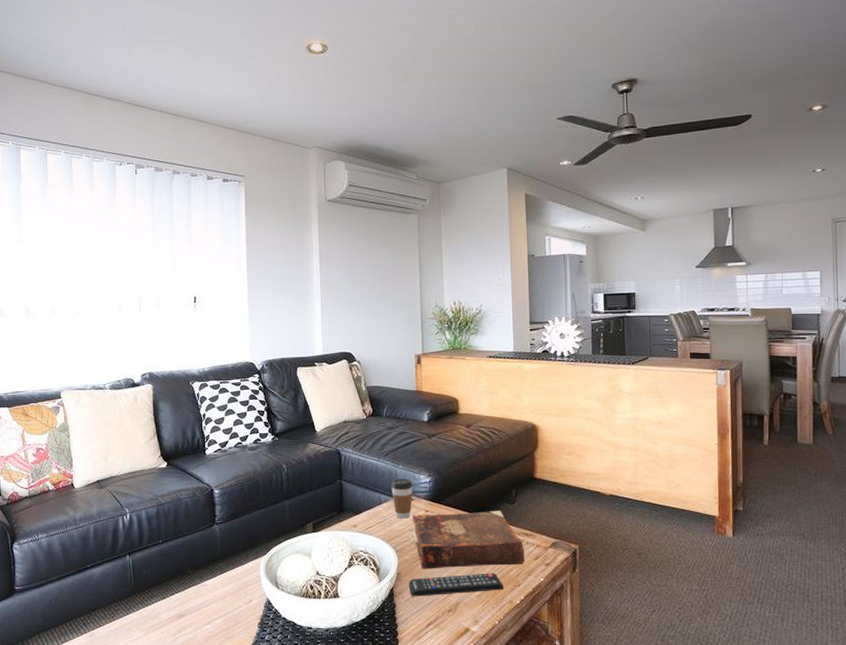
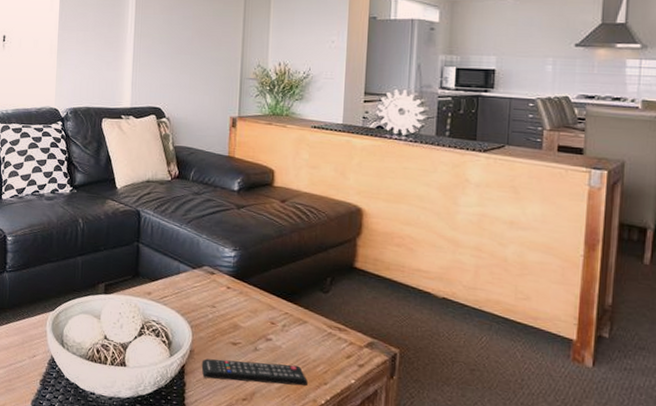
coffee cup: present [391,478,413,519] -> none [191,248,216,293]
book: present [412,511,524,570] -> none [210,289,335,362]

